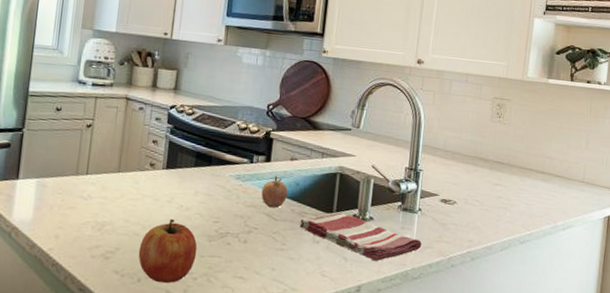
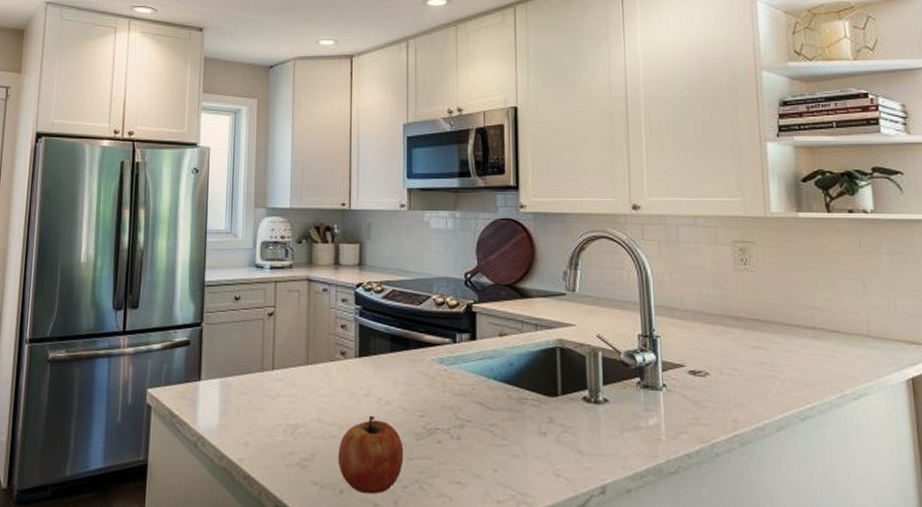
fruit: present [261,176,288,209] -> none [470,356,501,395]
dish towel: present [300,212,422,262] -> none [520,395,674,455]

